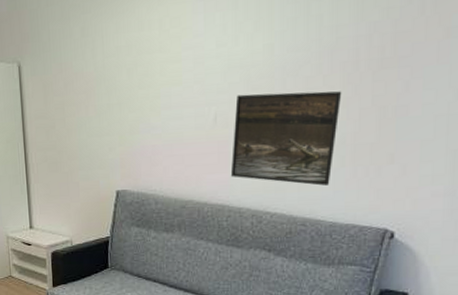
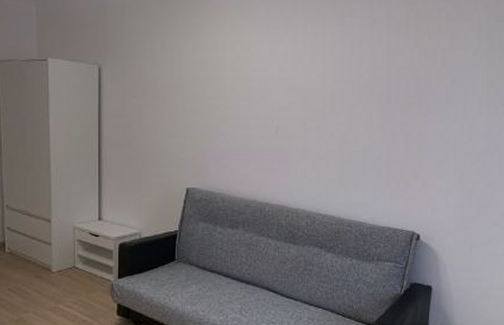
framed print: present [230,91,342,186] -> none [289,113,378,193]

